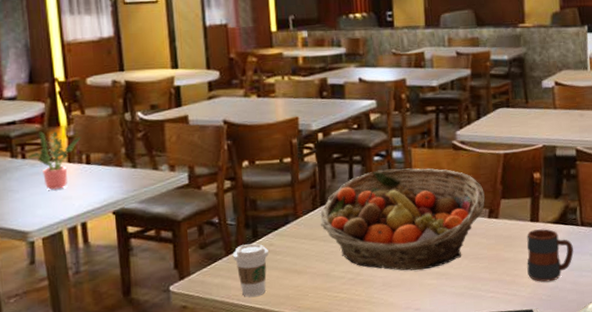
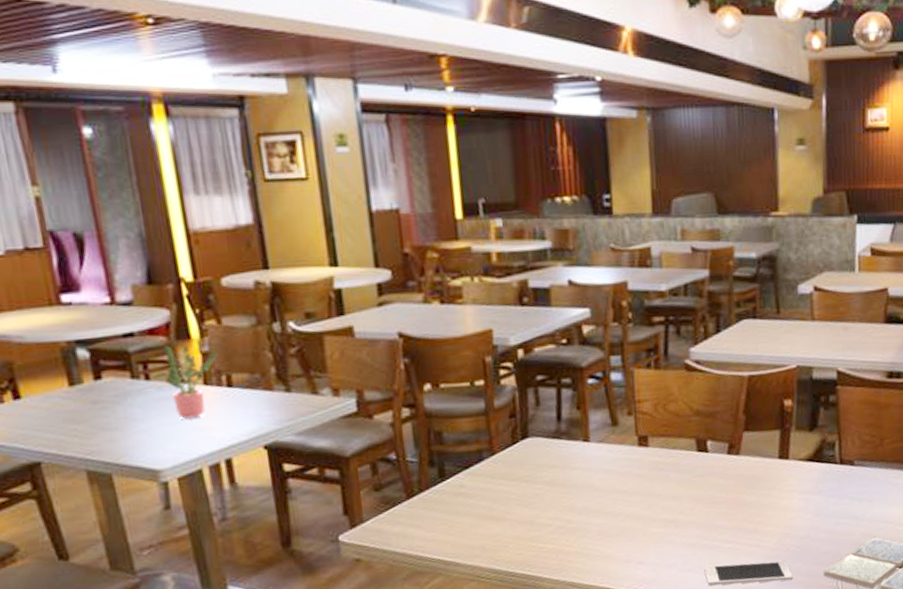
coffee cup: present [232,243,269,297] -> none [414,484,459,548]
fruit basket: present [320,168,485,271] -> none [521,393,724,517]
mug: present [527,229,574,282] -> none [773,467,830,531]

